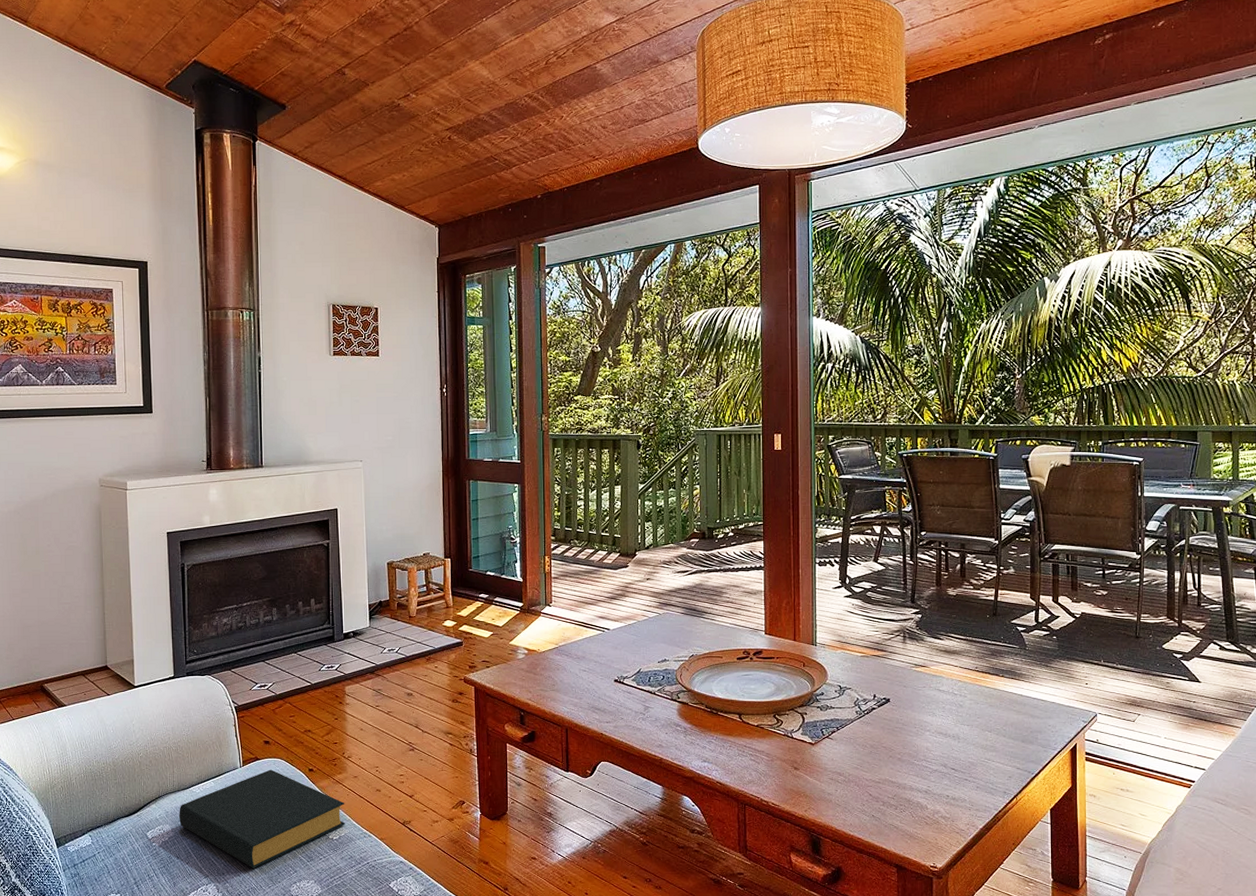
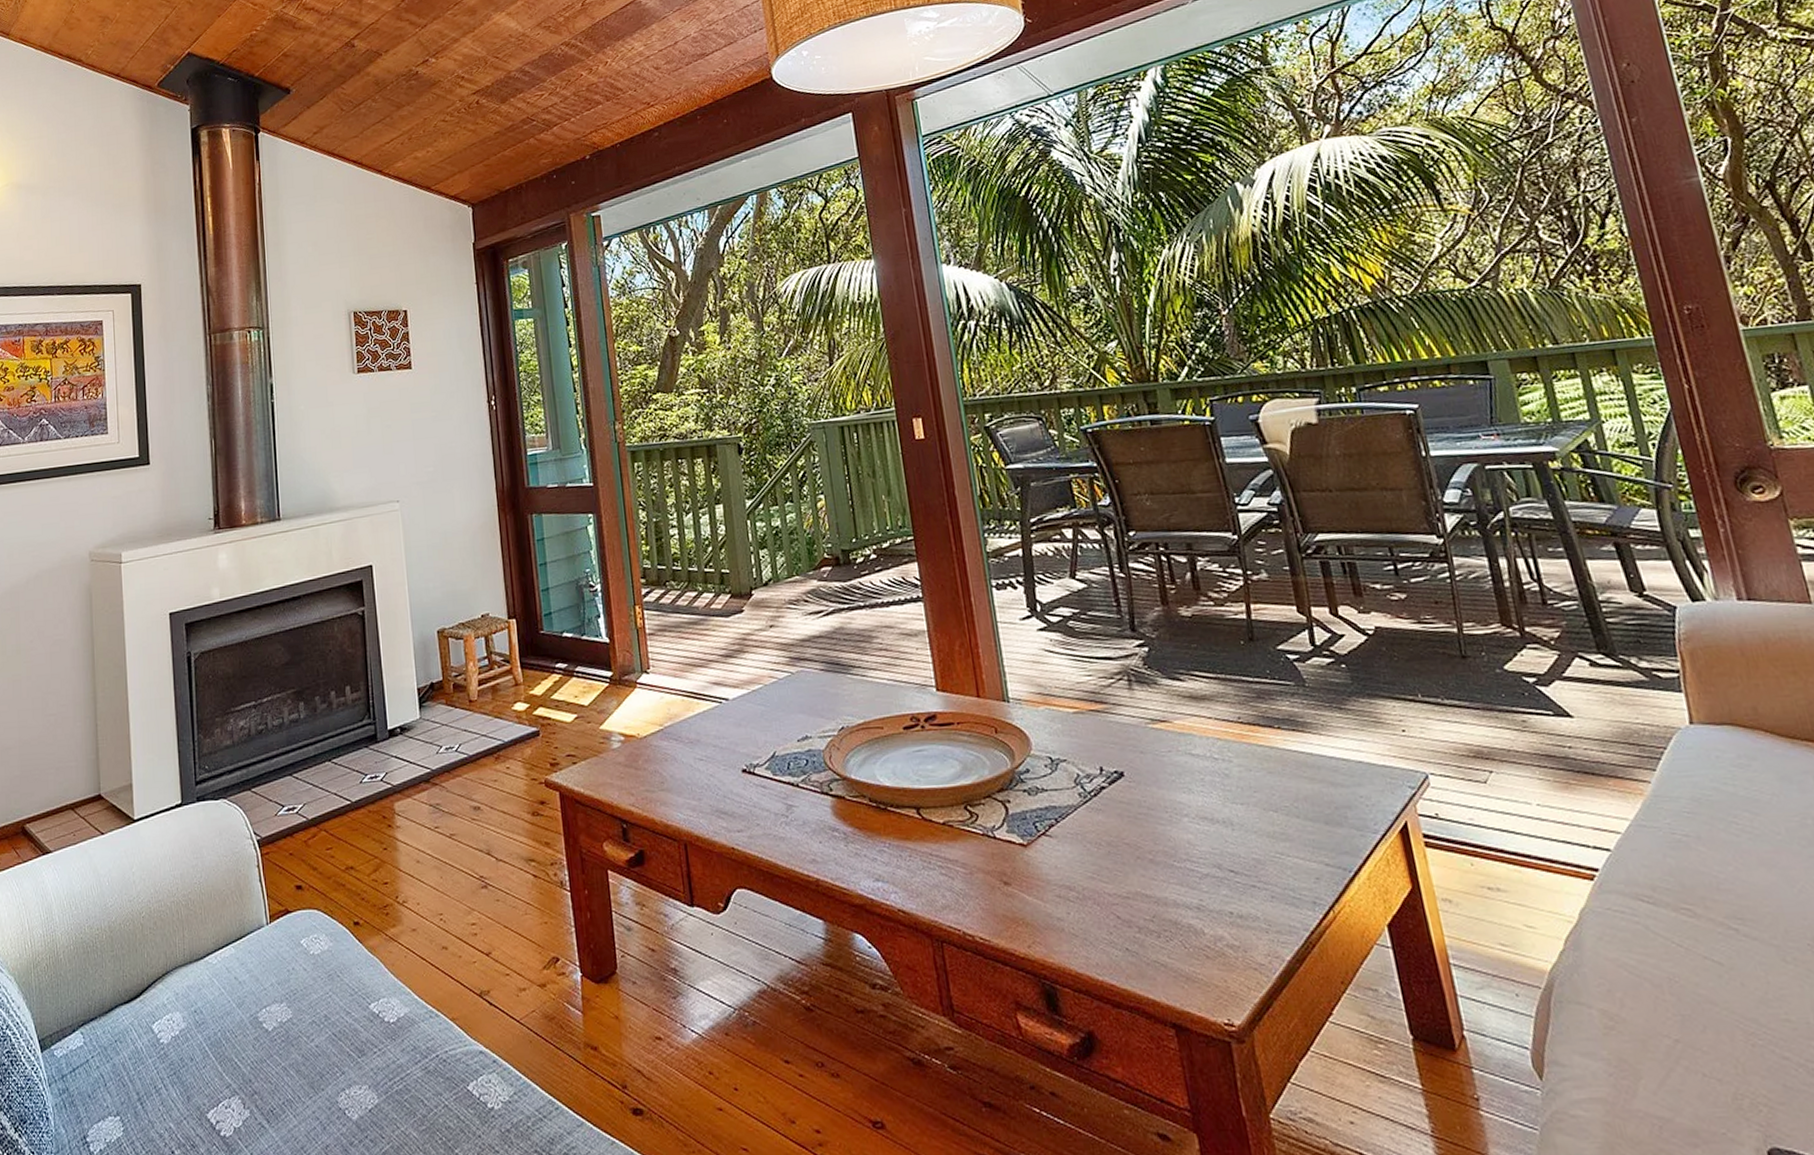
hardback book: present [179,769,346,868] -> none [192,925,405,1071]

